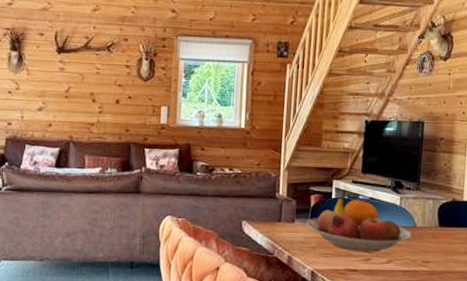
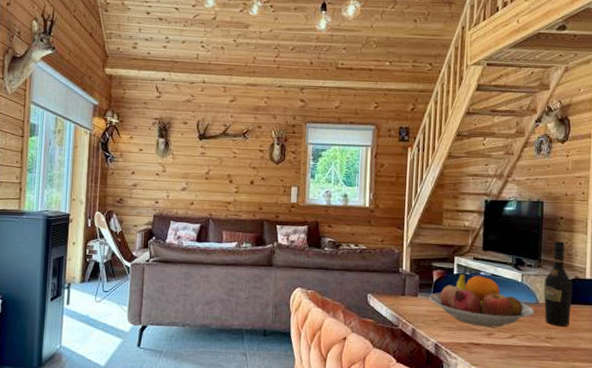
wine bottle: none [421,163,450,250] -> present [544,241,572,327]

